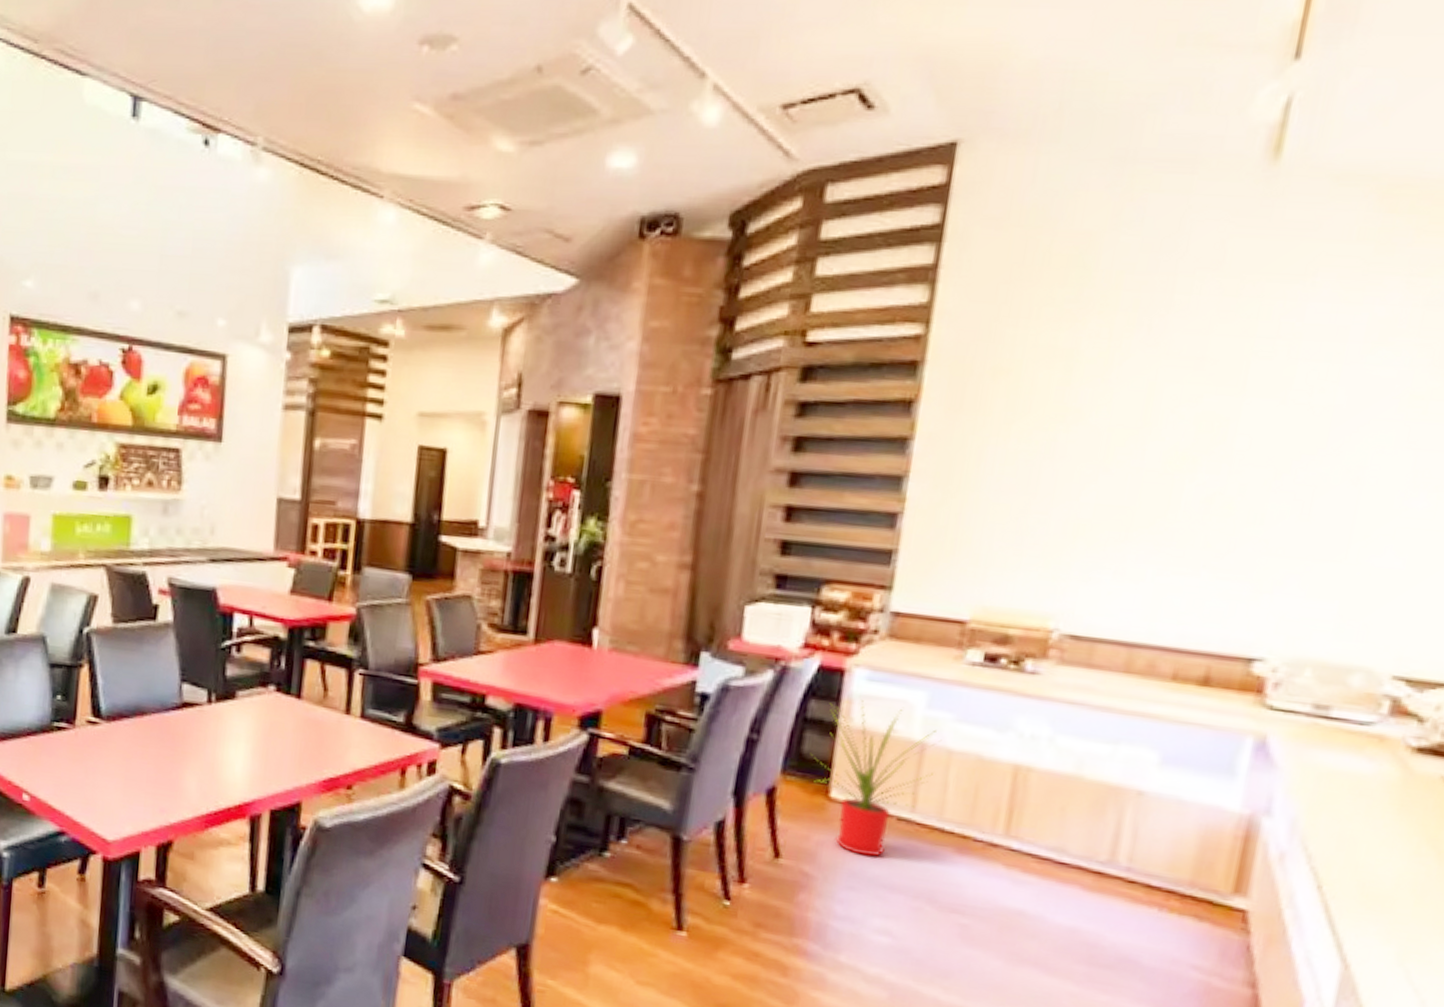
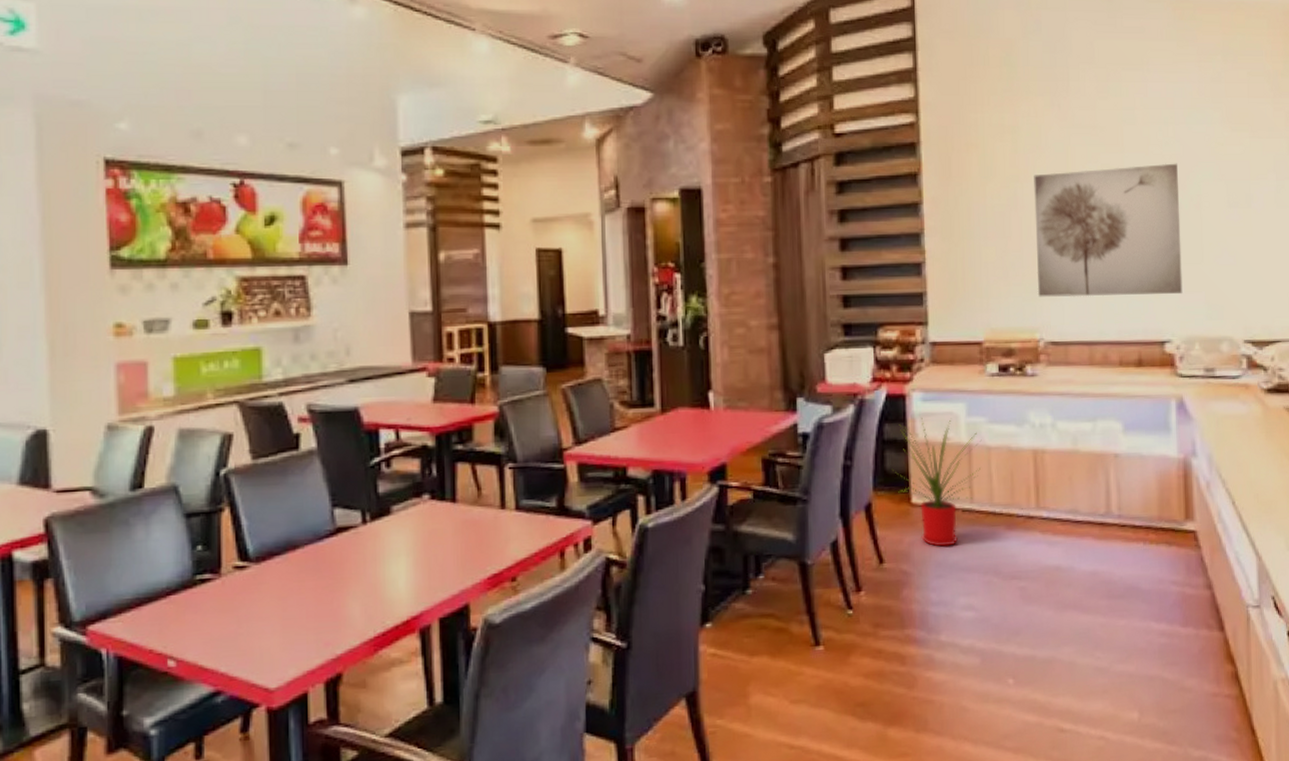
wall art: none [1062,416,1334,600] -> present [1034,163,1183,297]

